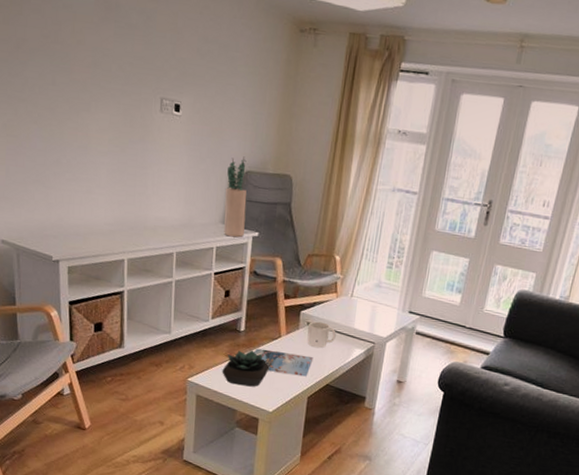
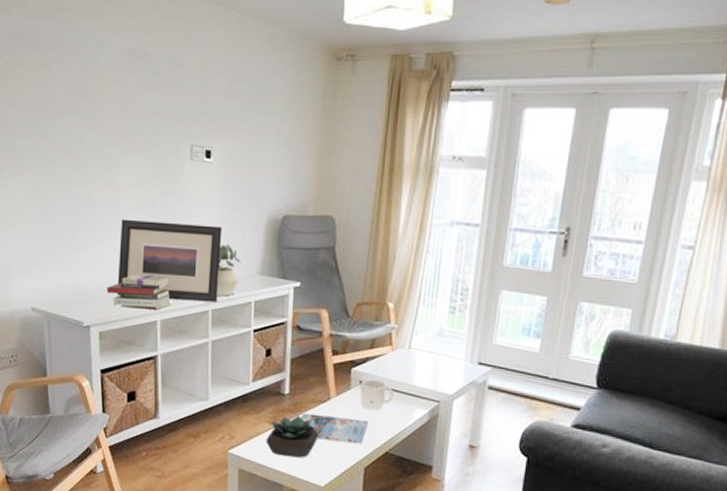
books: none [76,215,138,249] -> present [107,274,171,310]
picture frame: none [86,162,189,246] -> present [117,219,223,303]
potted plant: none [182,193,205,242] -> present [217,244,242,297]
vase: present [224,156,247,238] -> none [262,200,286,290]

